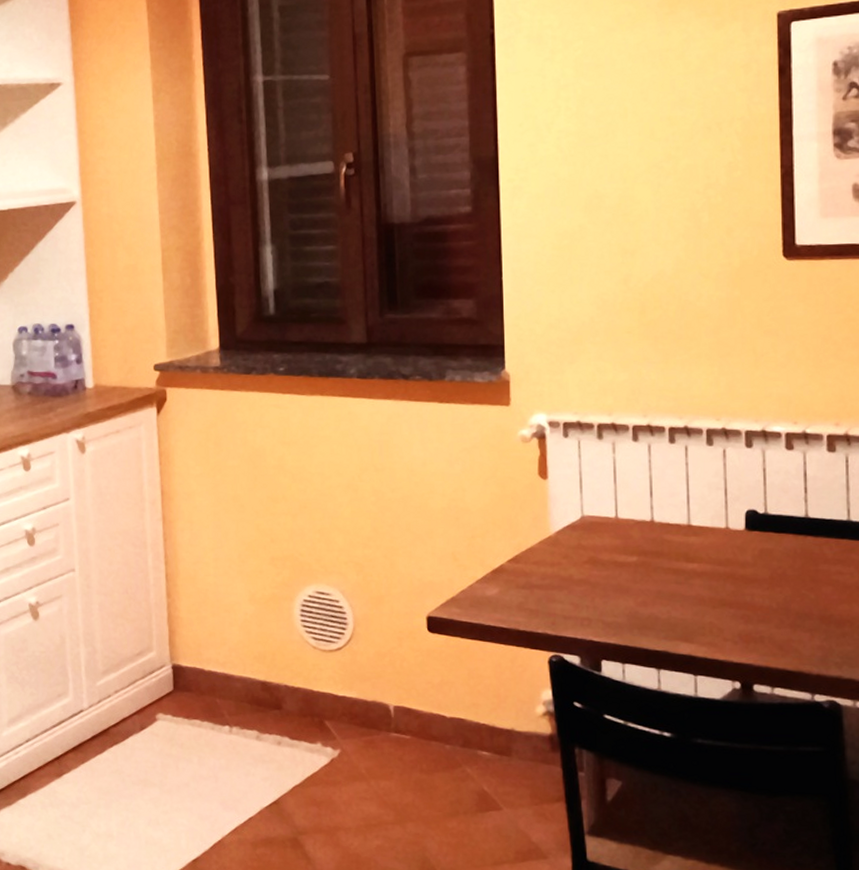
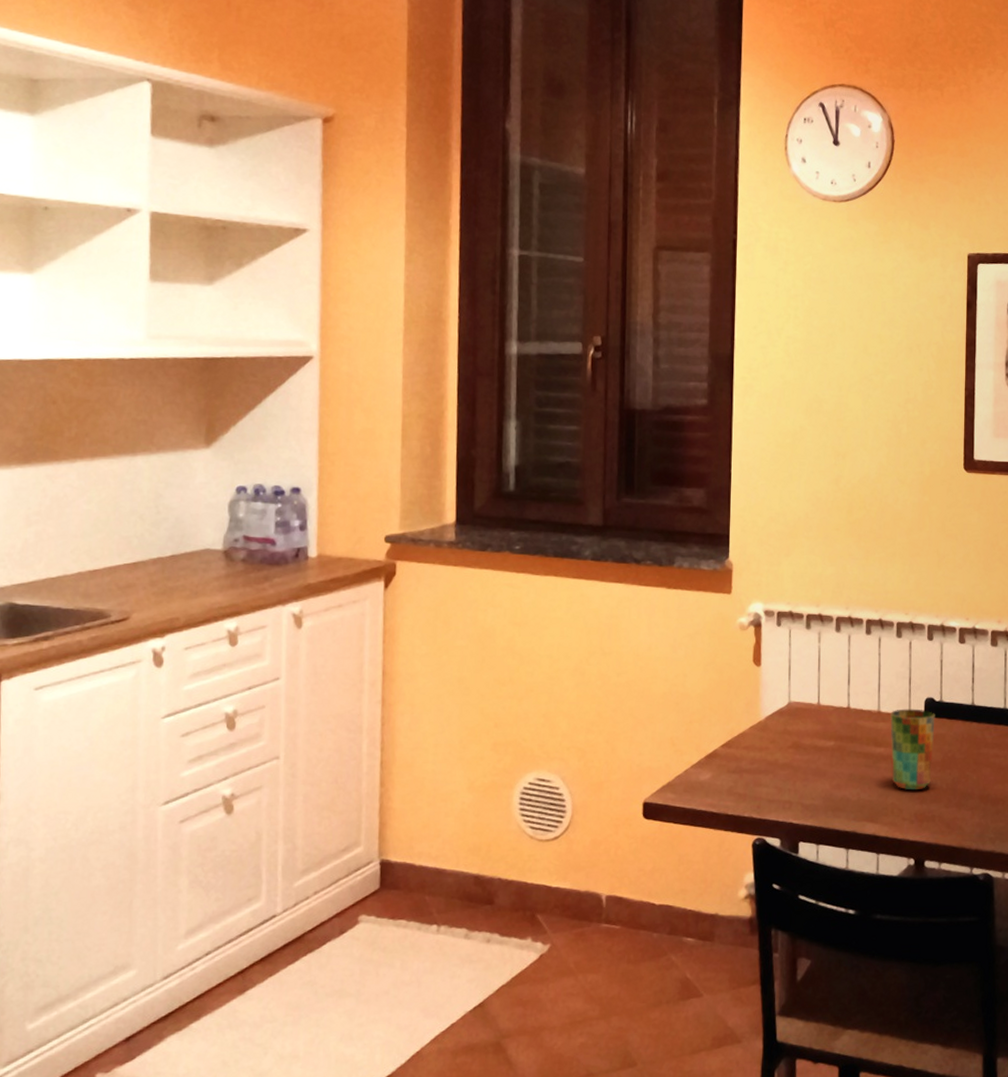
cup: none [703,522,760,609] -> present [890,709,935,791]

